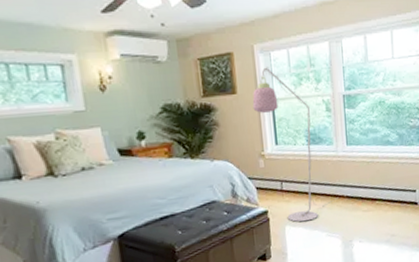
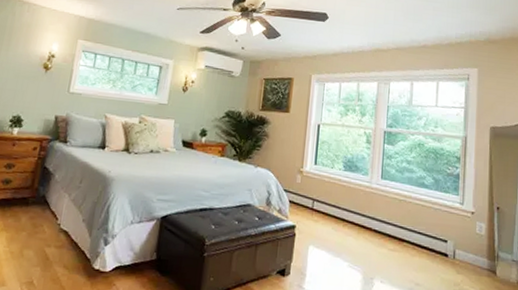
floor lamp: present [252,67,336,222] -> none [301,94,363,247]

